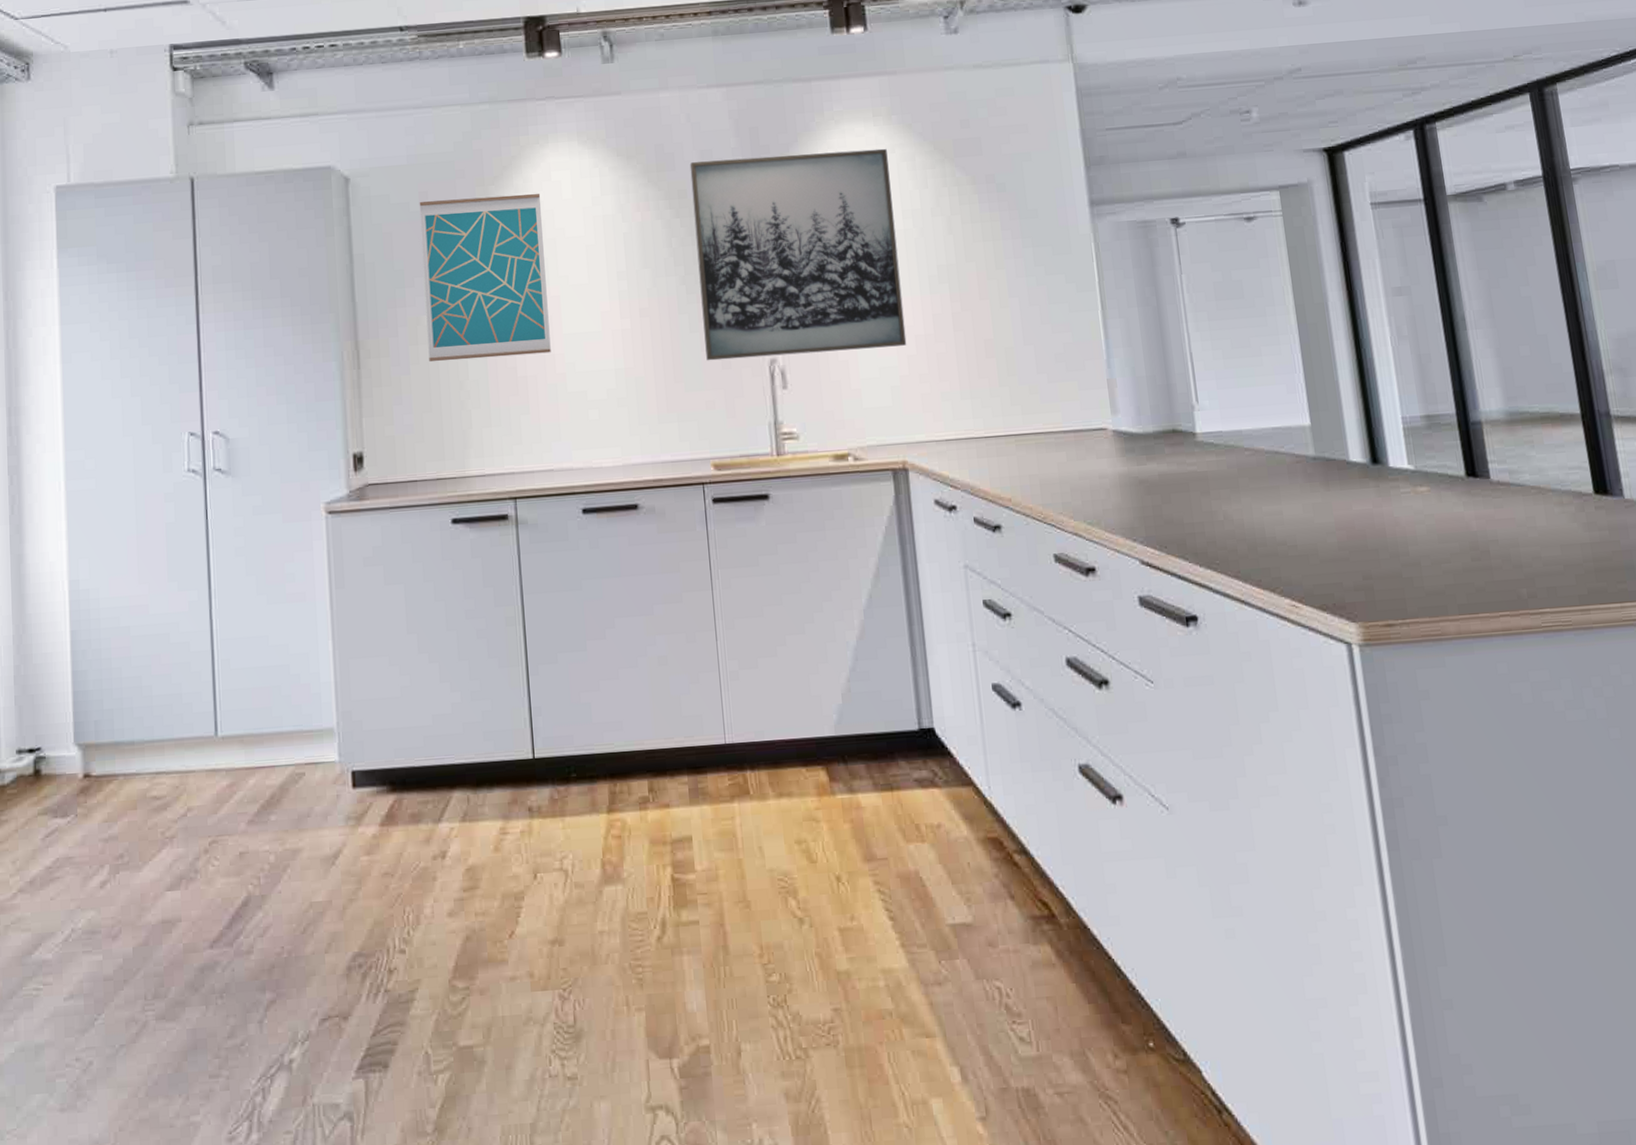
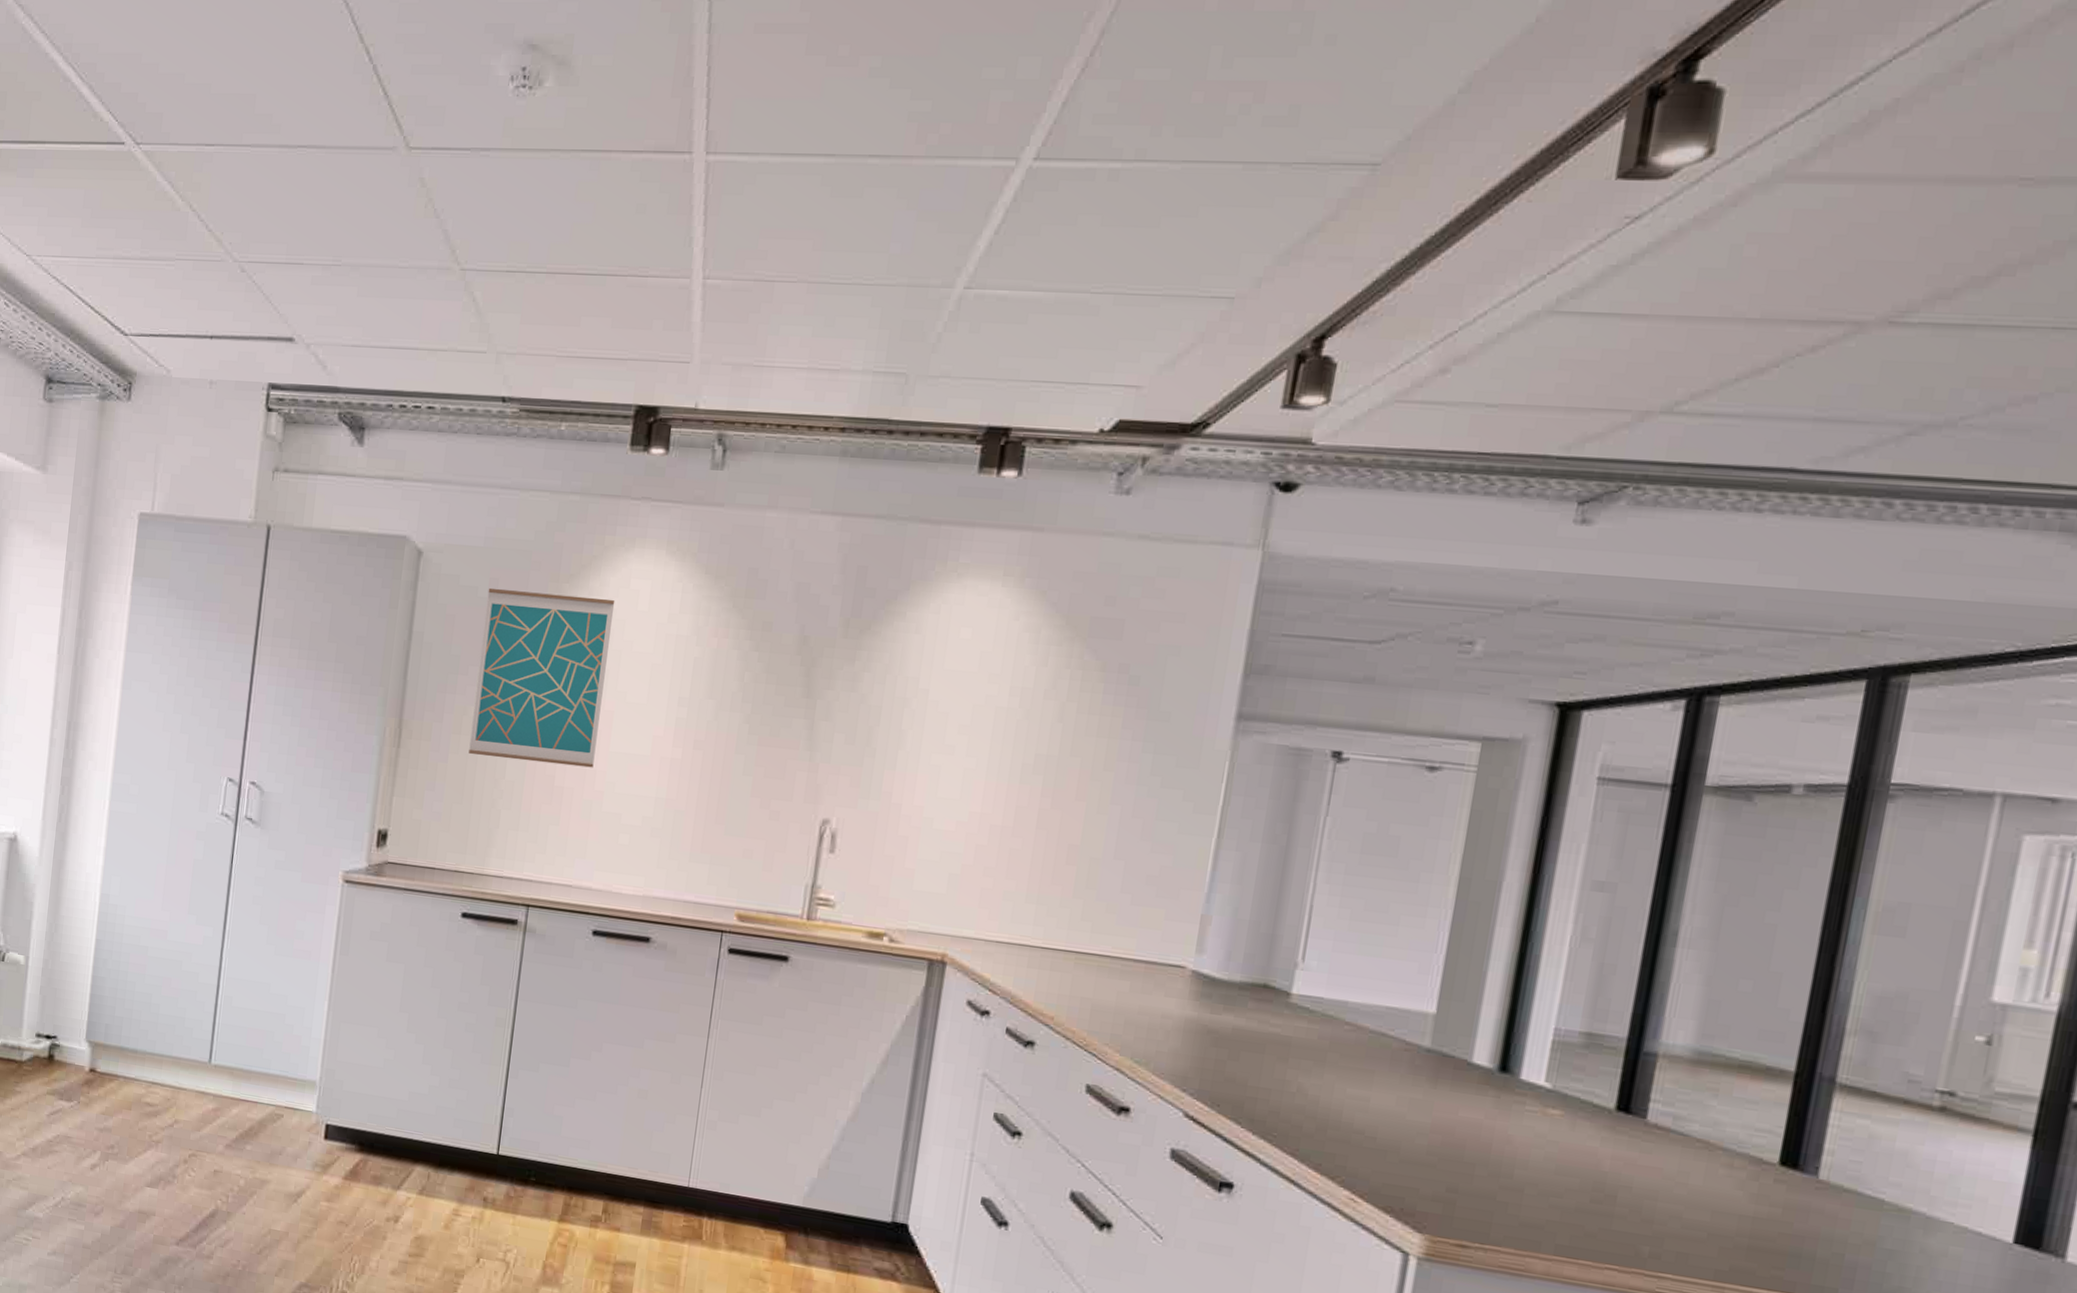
wall art: present [689,148,907,361] -> none [754,594,1010,833]

